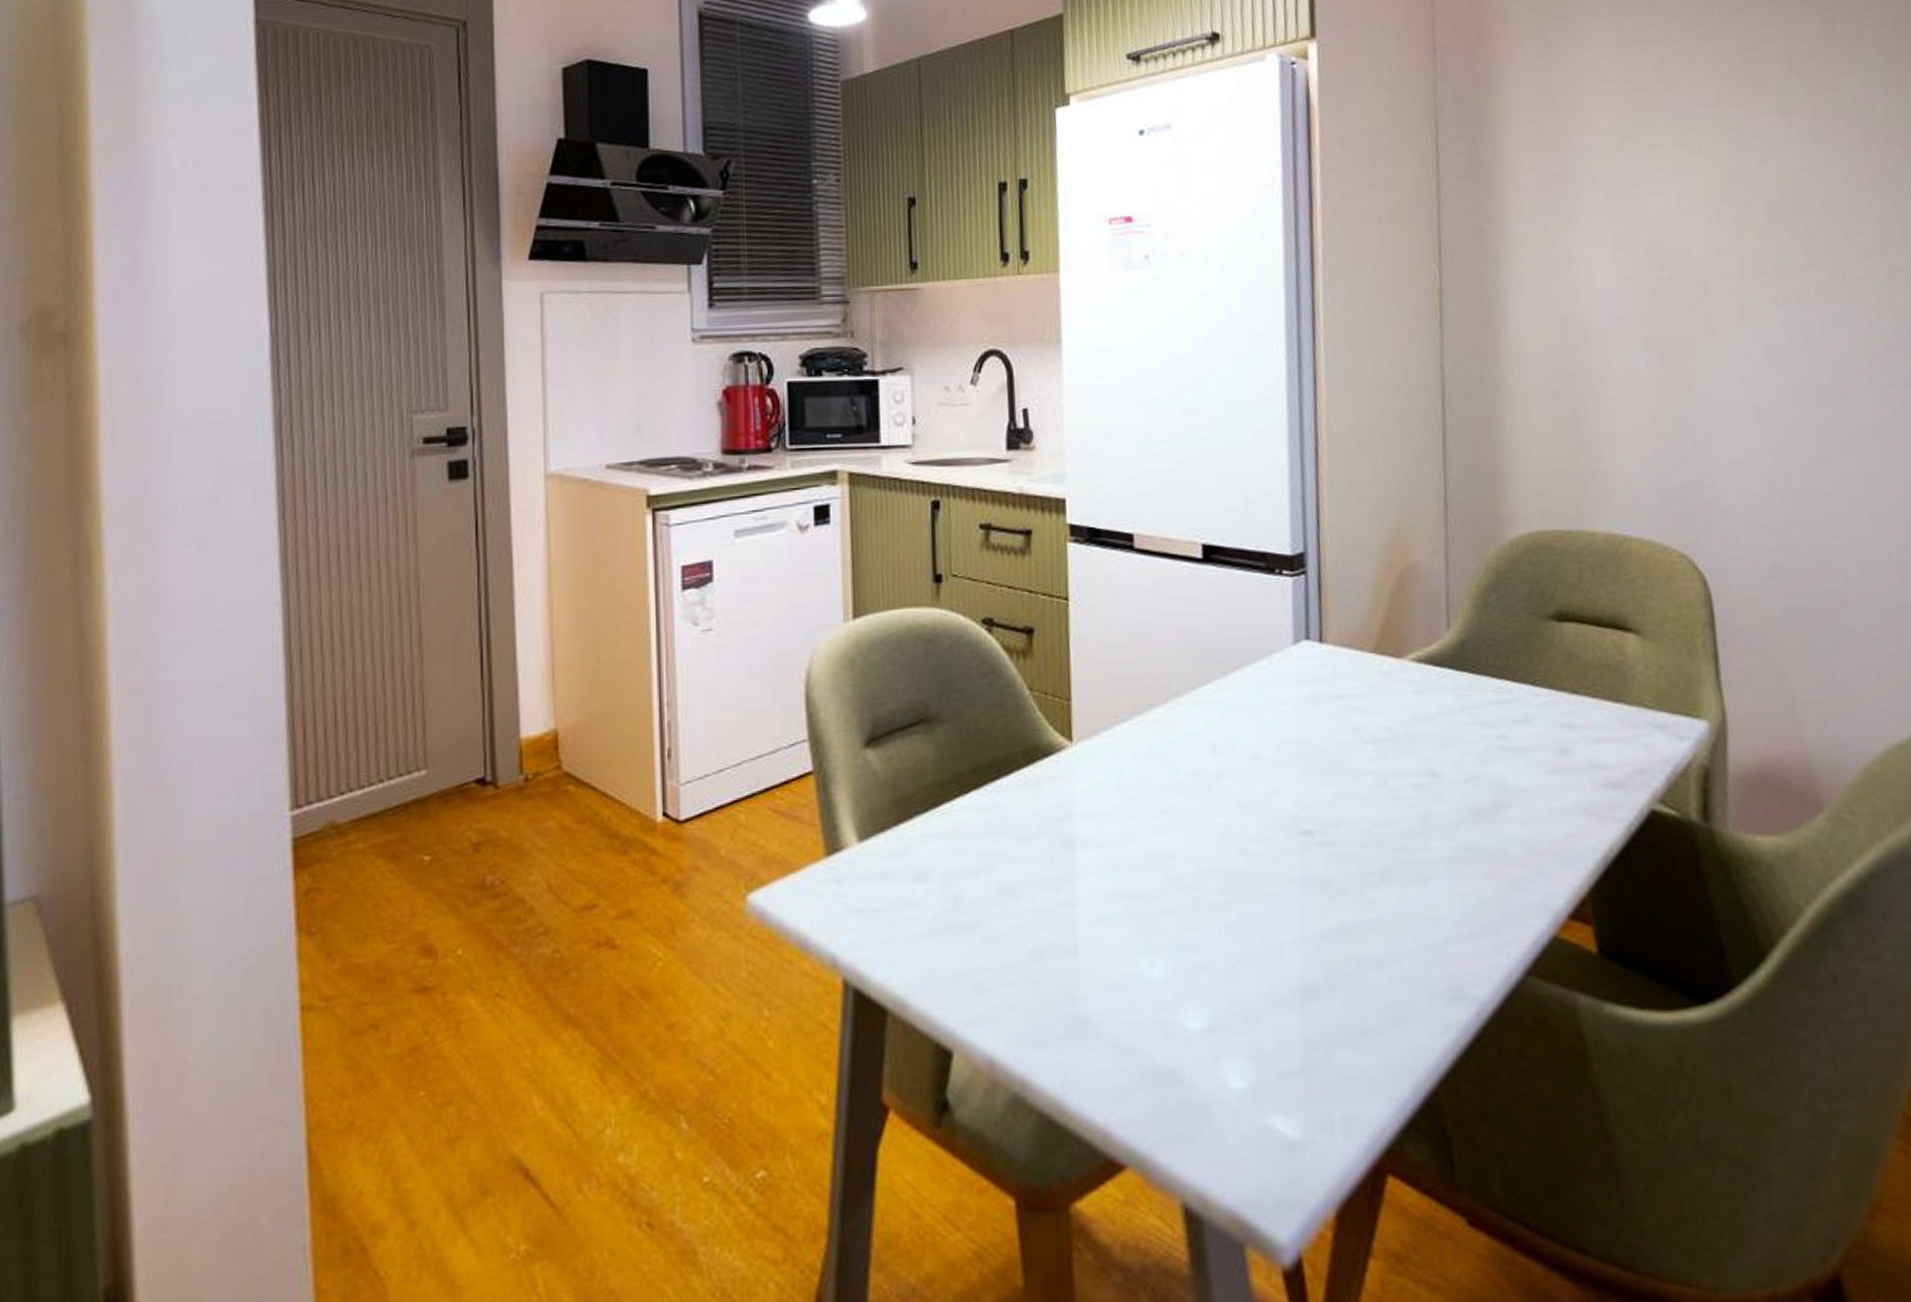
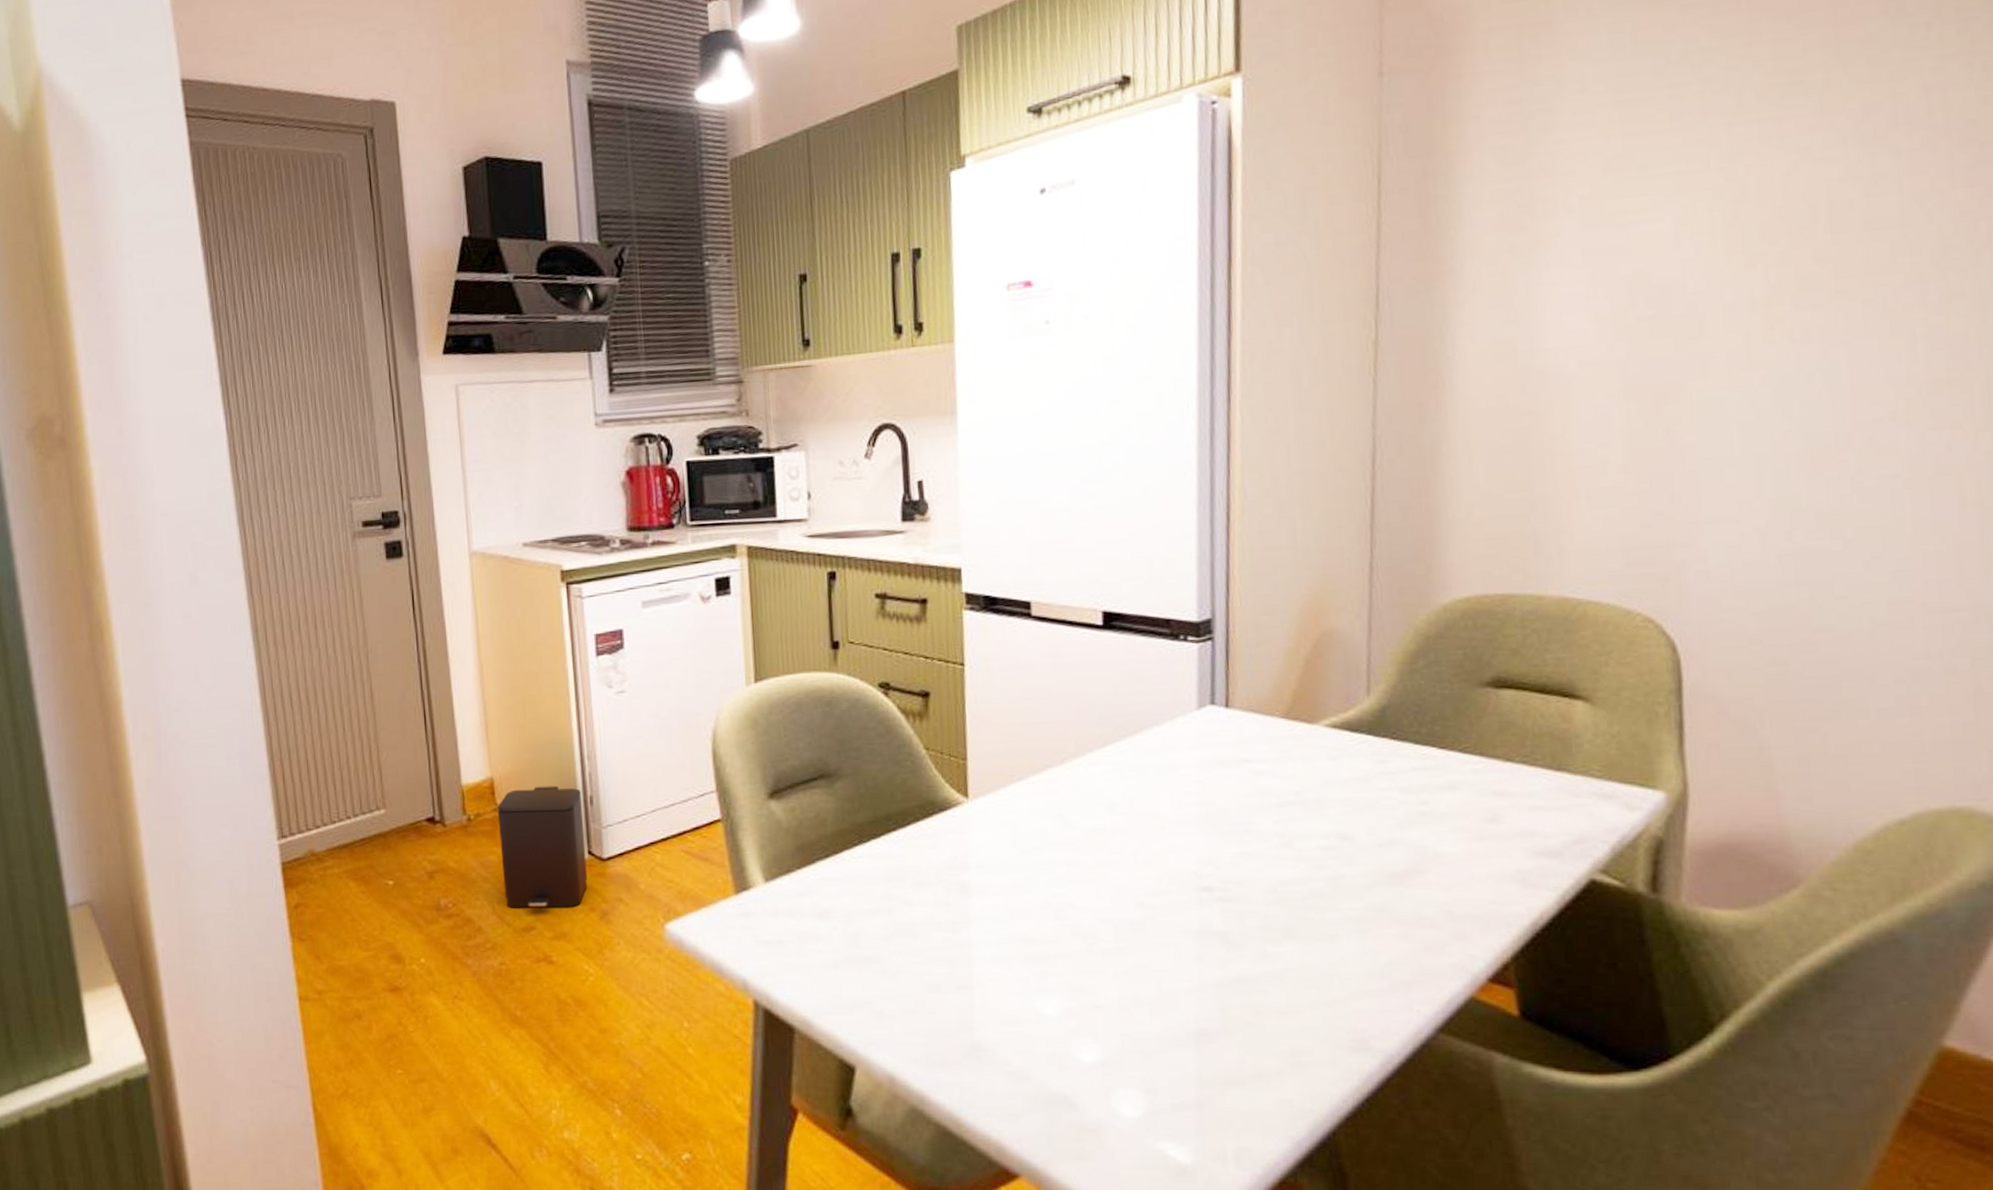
pedal bin: none [560,737,661,884] -> present [497,785,587,908]

